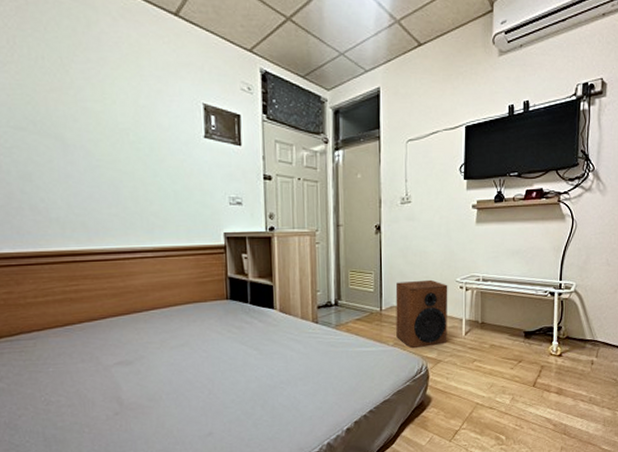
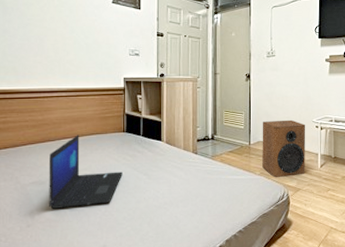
laptop: none [135,304,228,393] -> present [48,135,123,209]

